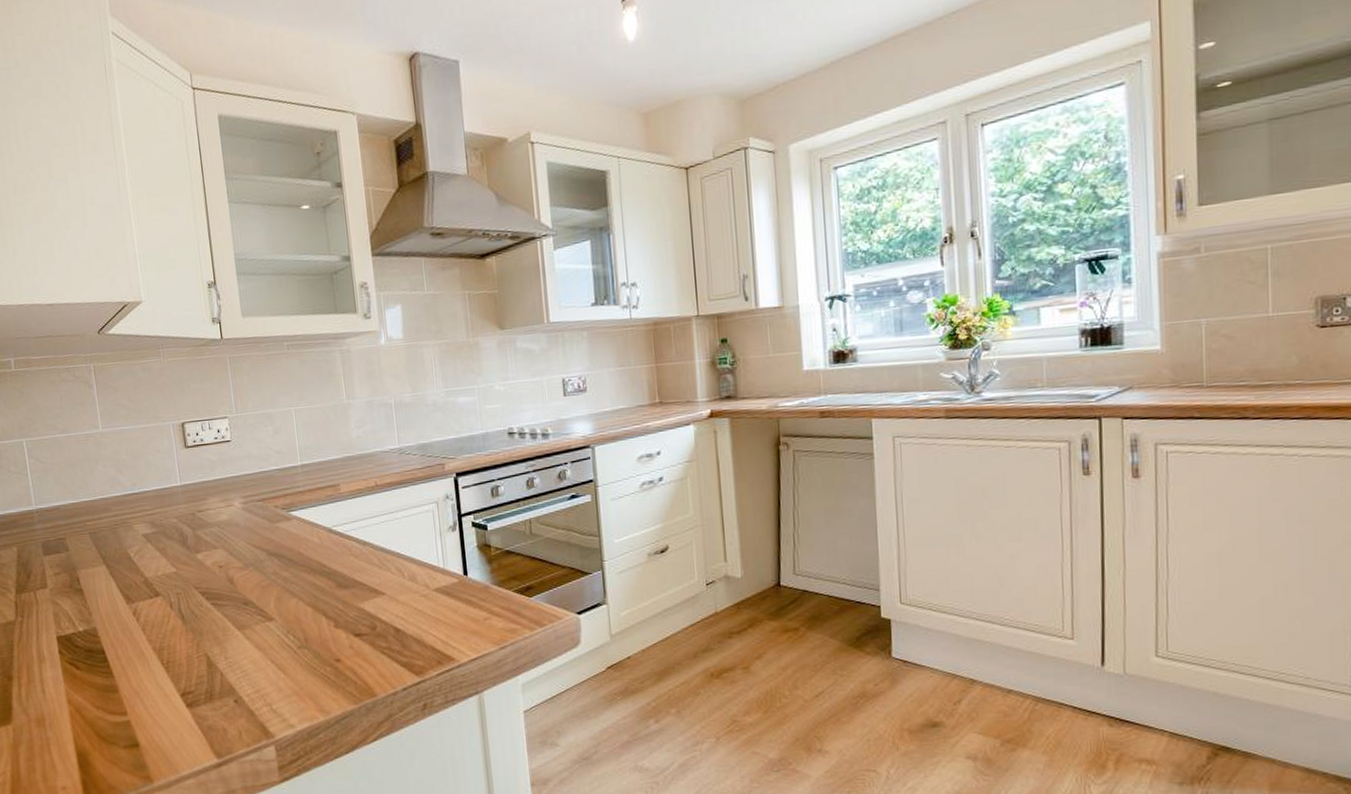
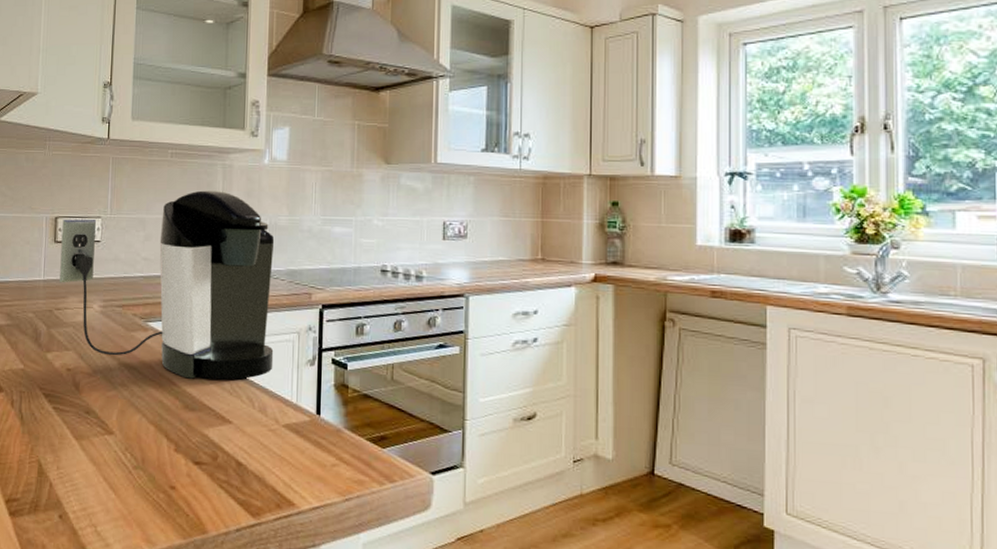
coffee maker: none [189,376,417,559] -> present [59,190,275,380]

